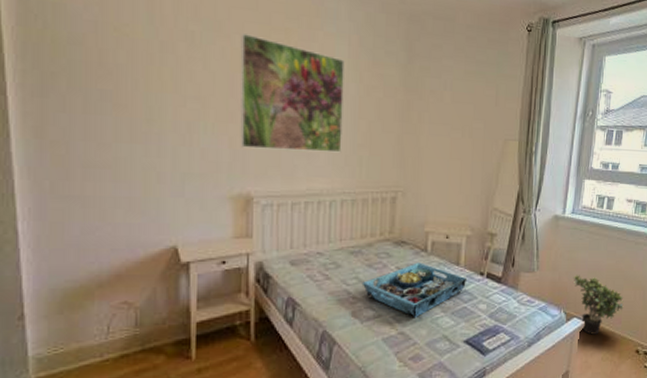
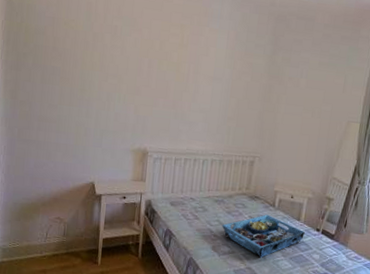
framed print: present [240,34,345,153] -> none [142,28,223,123]

